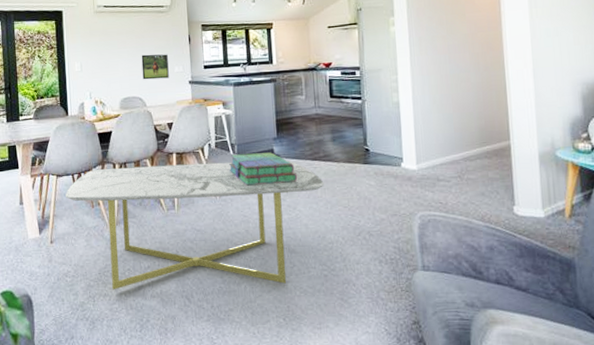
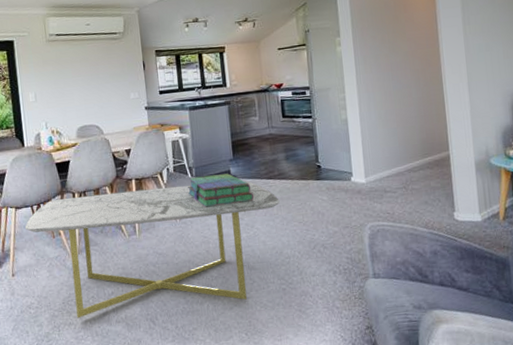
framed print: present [141,54,169,80] -> none [96,81,125,108]

